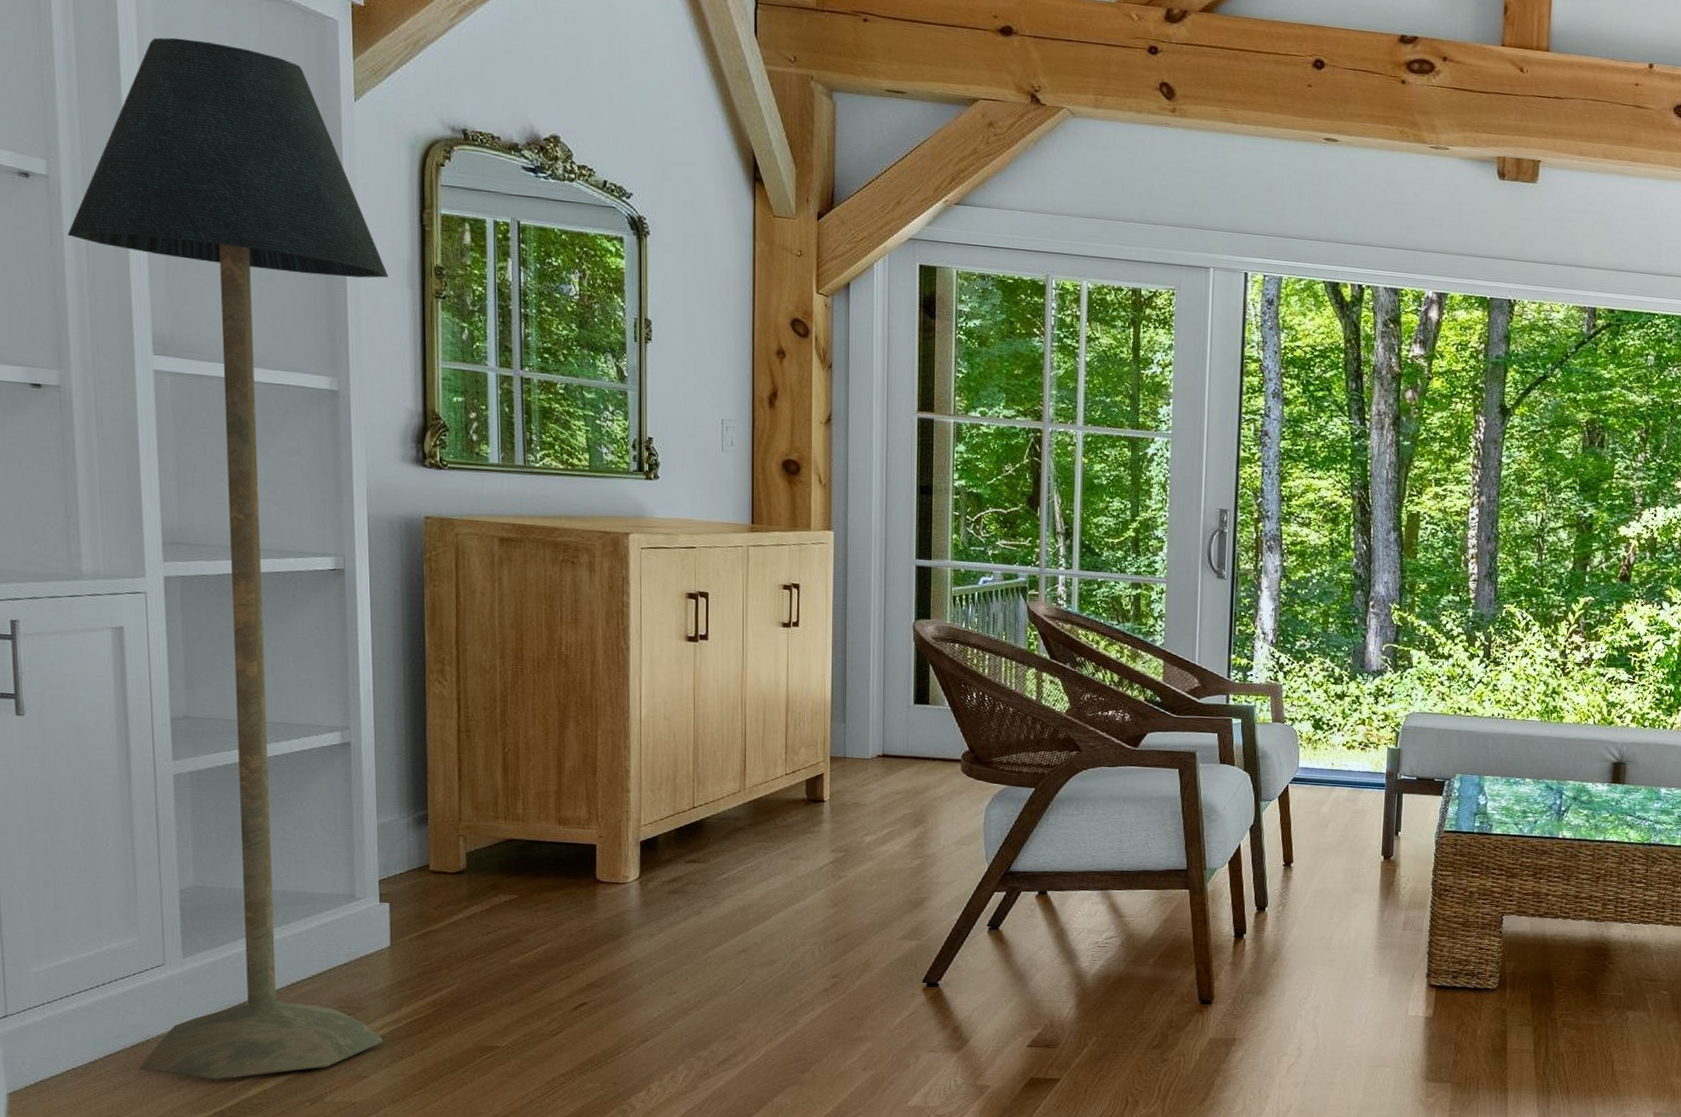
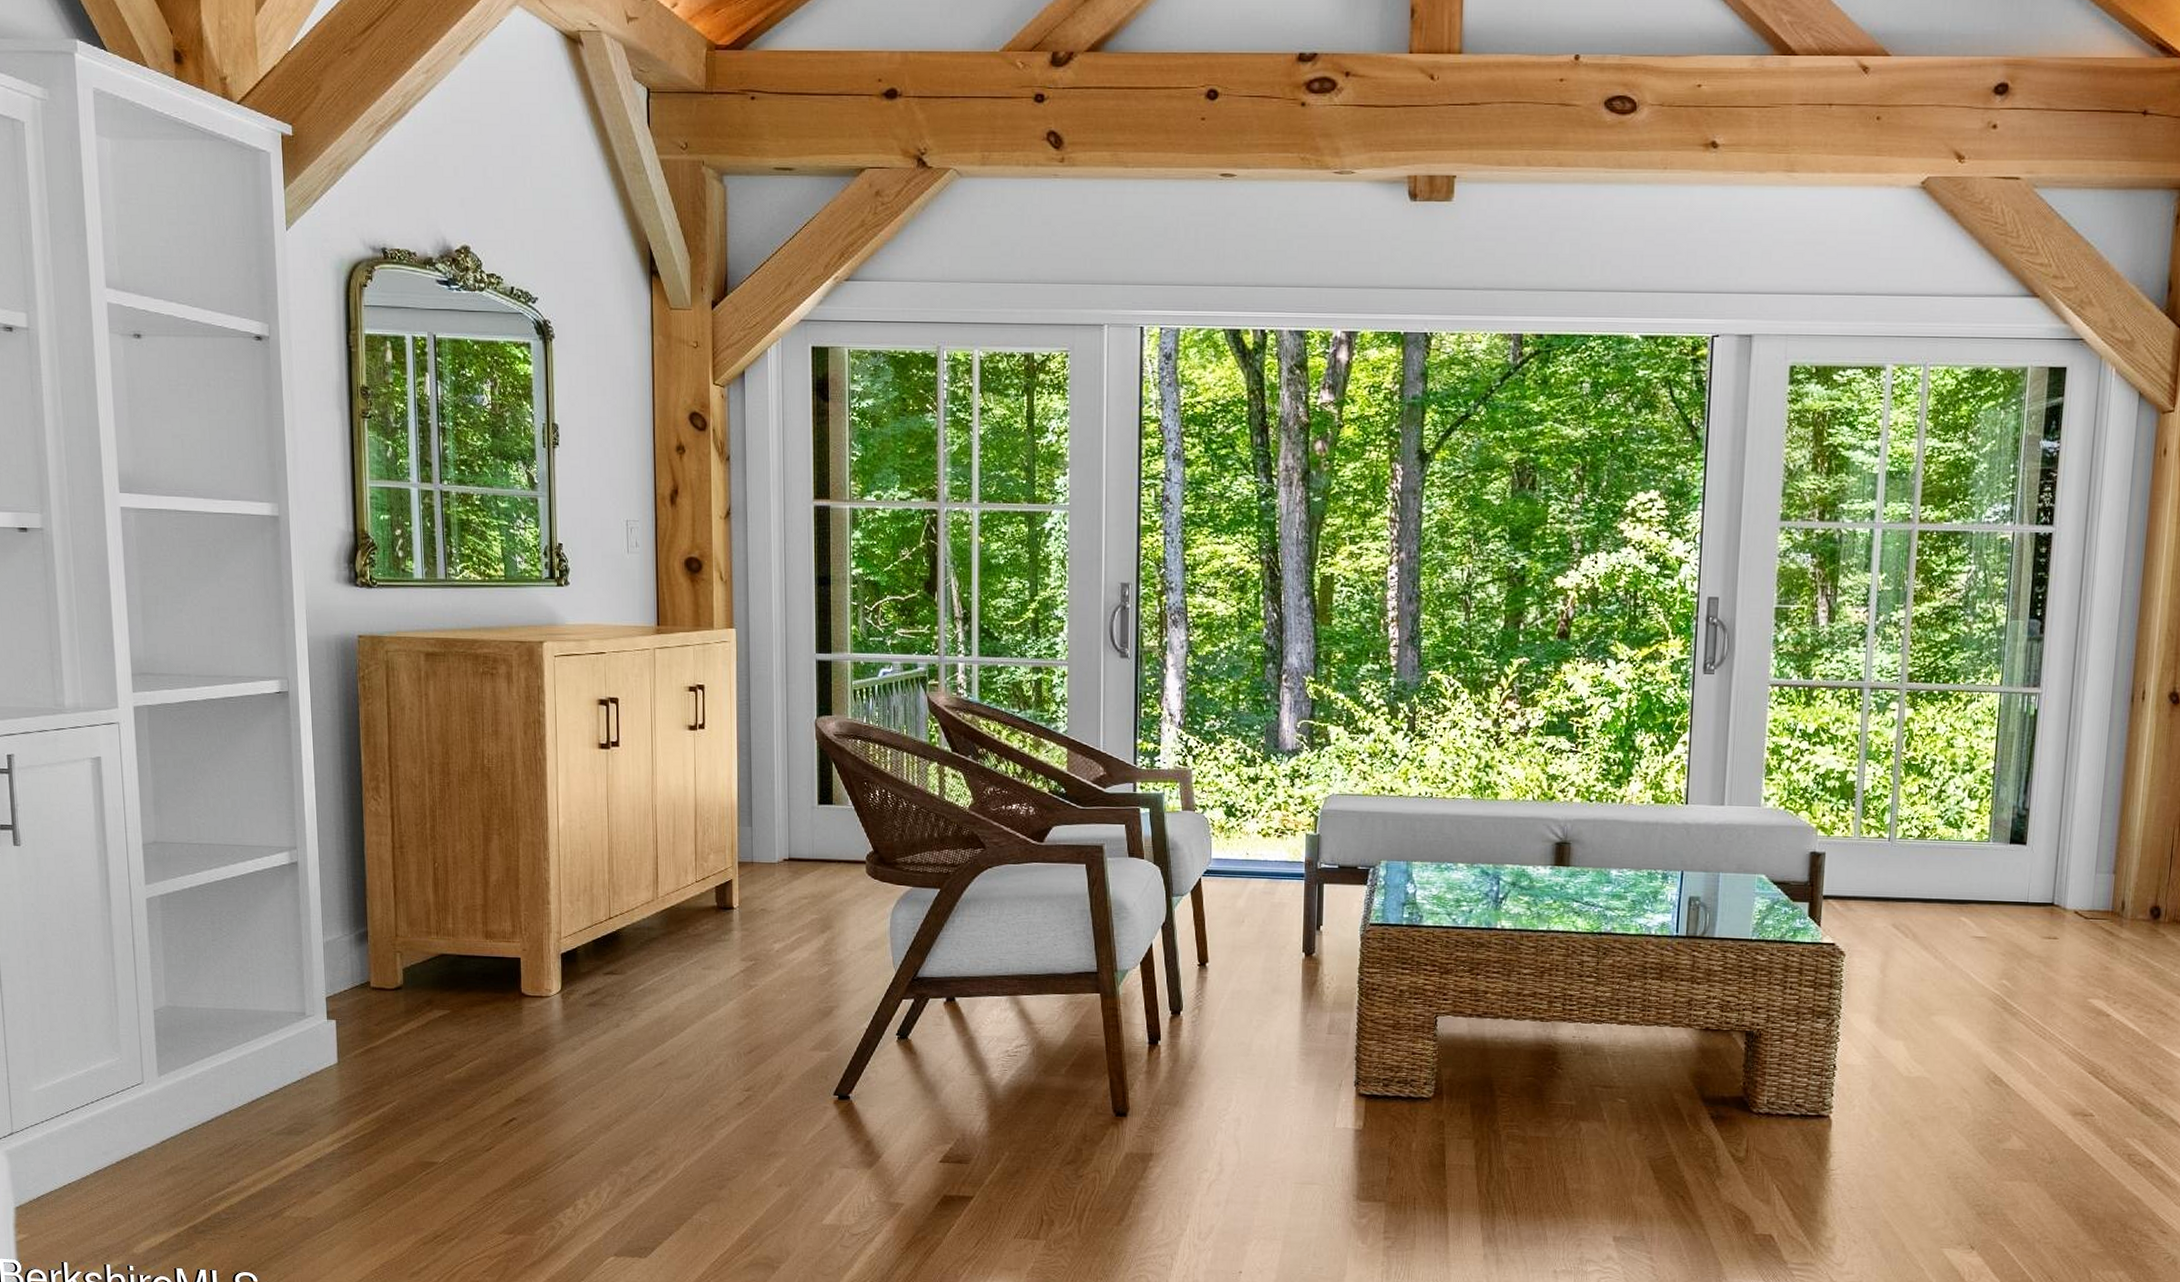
floor lamp: present [67,37,388,1080] -> none [45,185,334,1195]

